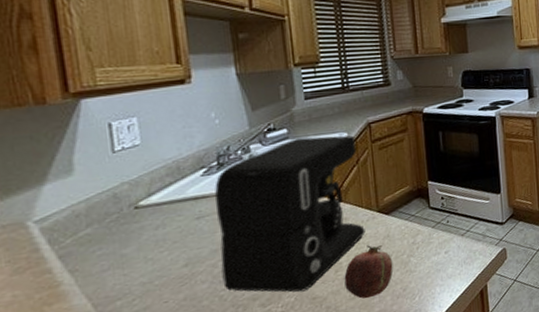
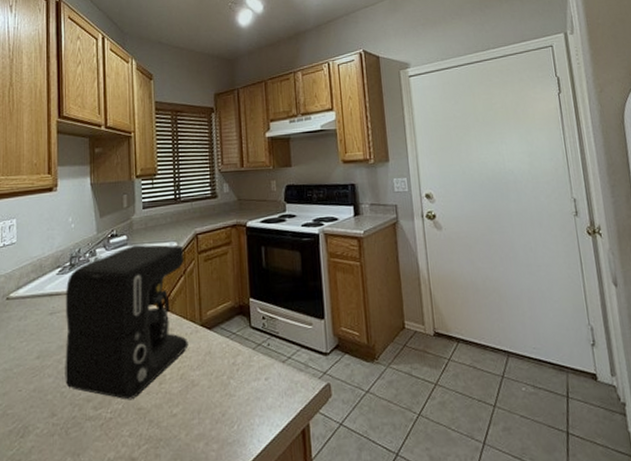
fruit: present [344,245,393,299] -> none [167,360,213,418]

